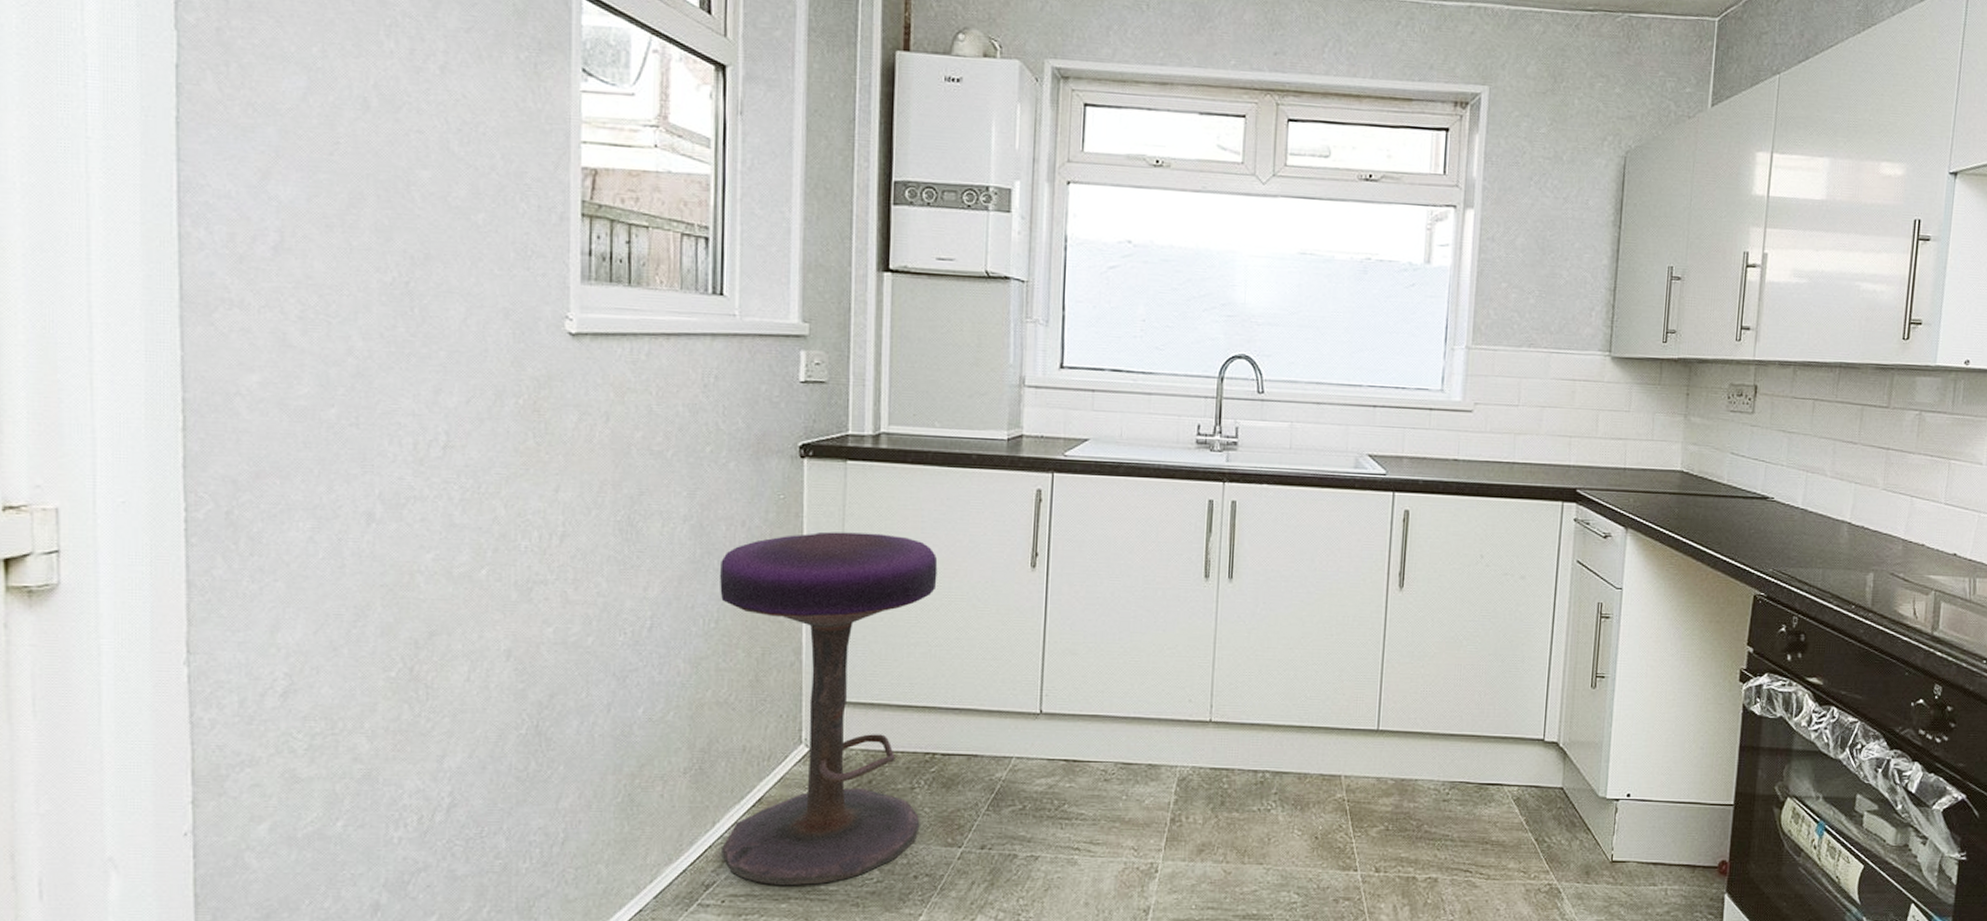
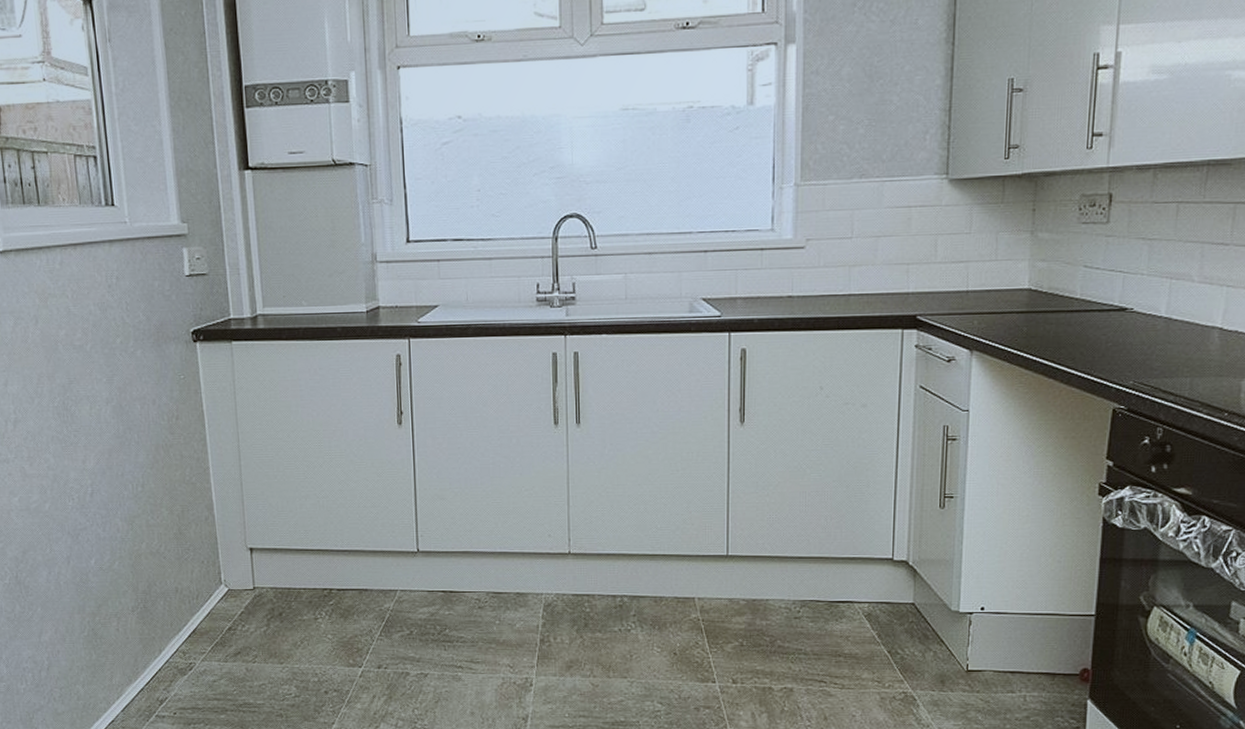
stool: present [720,531,938,886] -> none [140,403,326,701]

